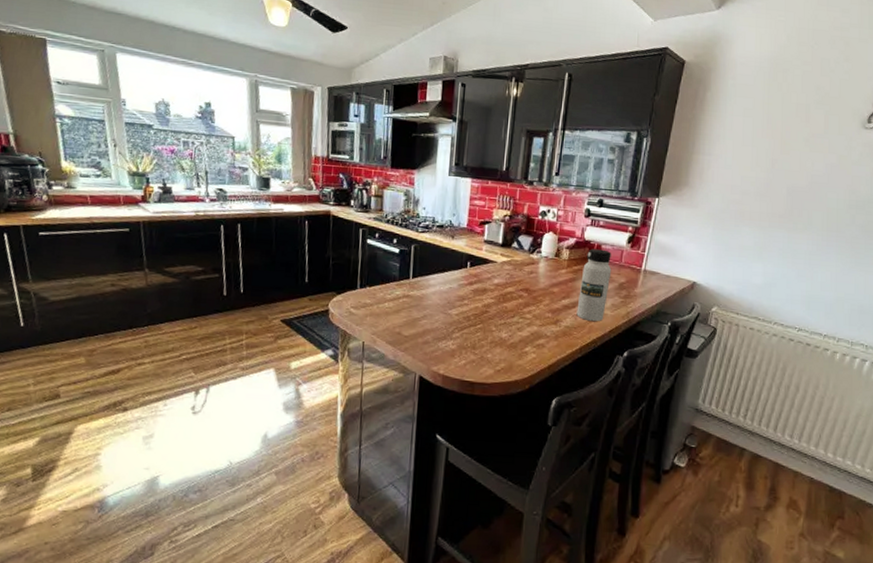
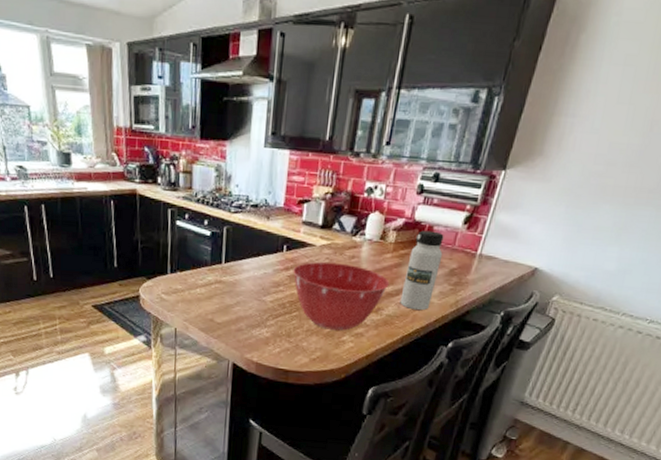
mixing bowl: none [476,277,566,342] -> present [293,261,390,331]

